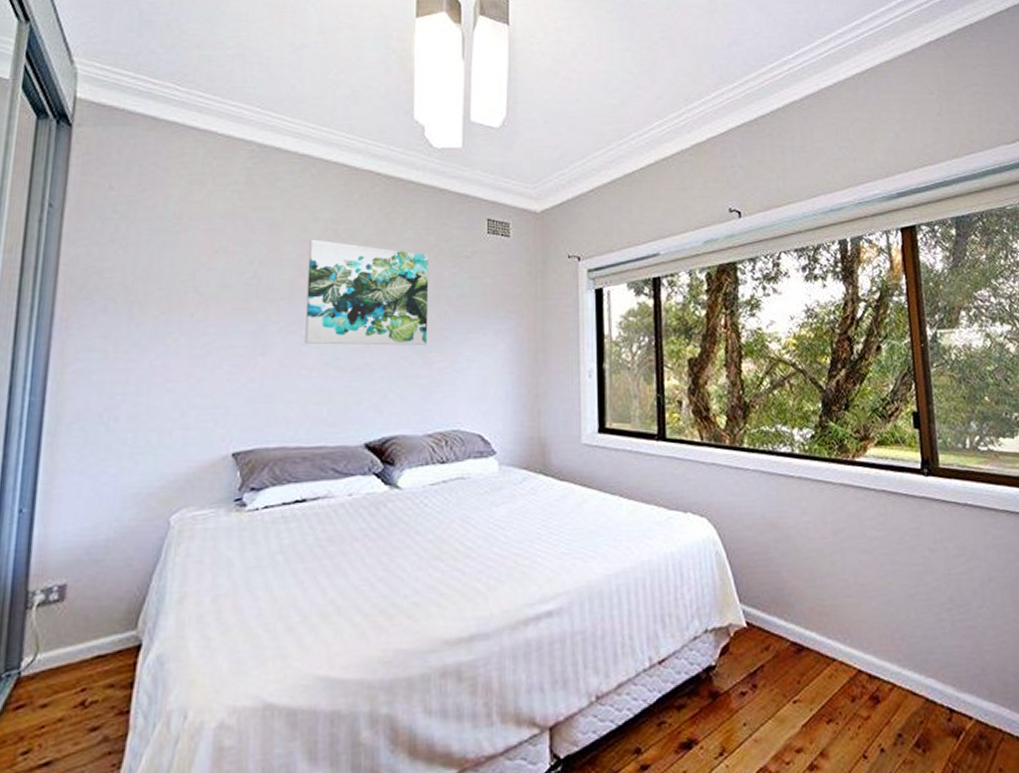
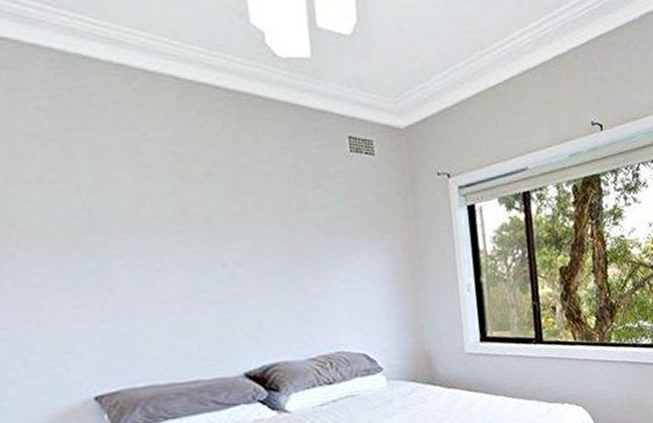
wall art: present [305,239,429,346] -> none [145,163,299,278]

